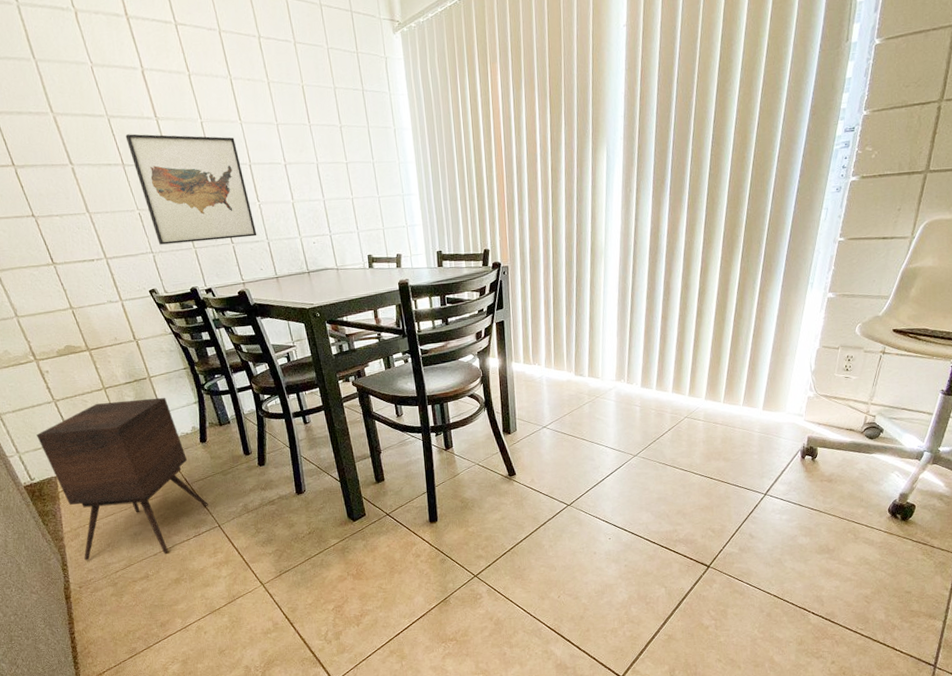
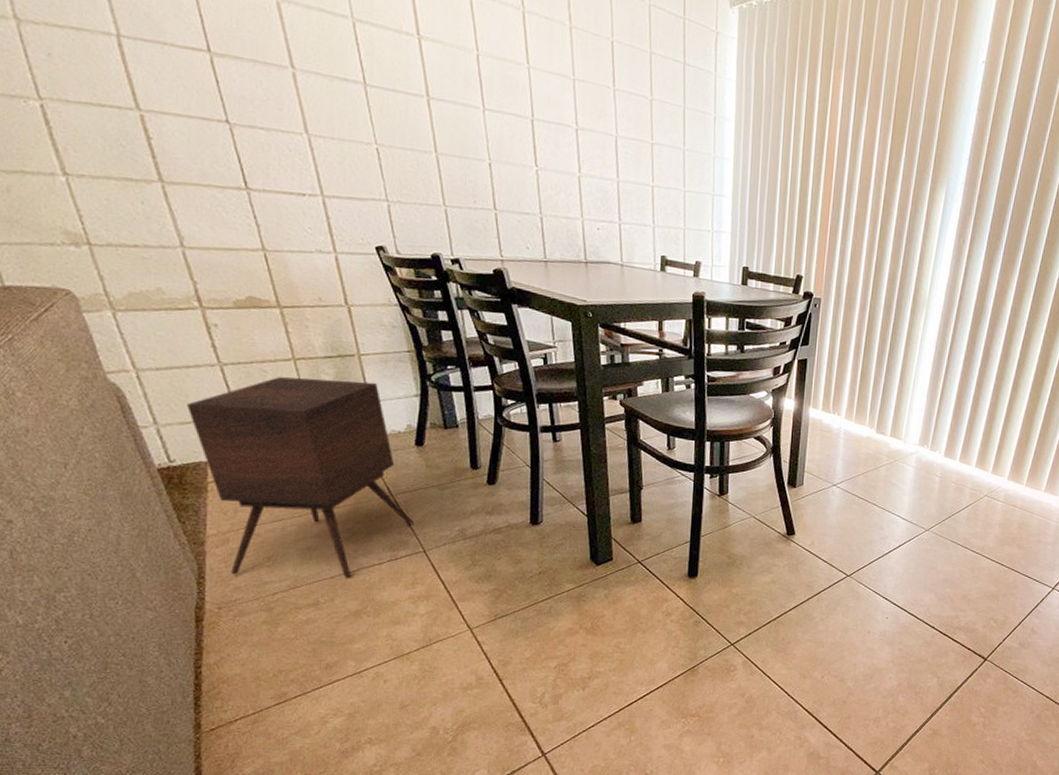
wall art: present [125,133,257,245] -> none [373,47,529,207]

